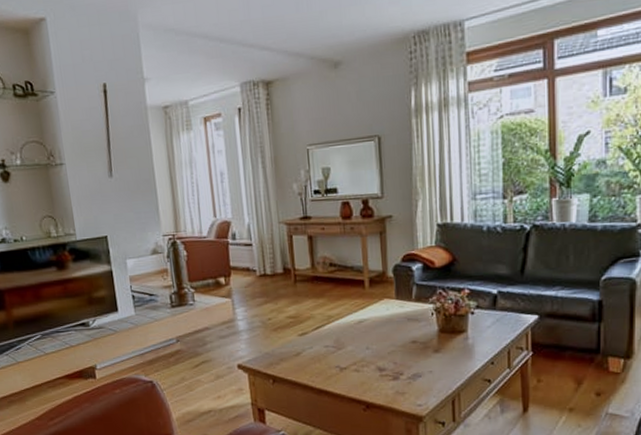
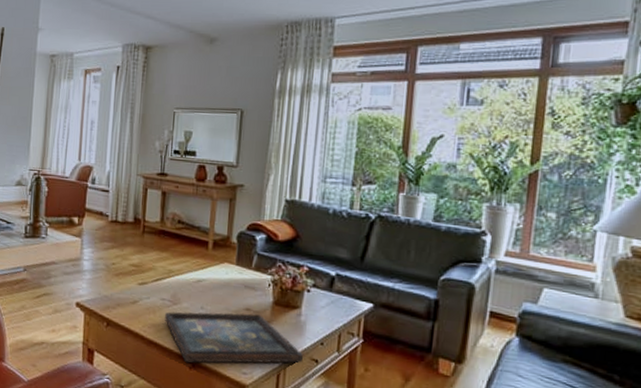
decorative tray: none [330,345,475,405] -> present [164,311,303,364]

